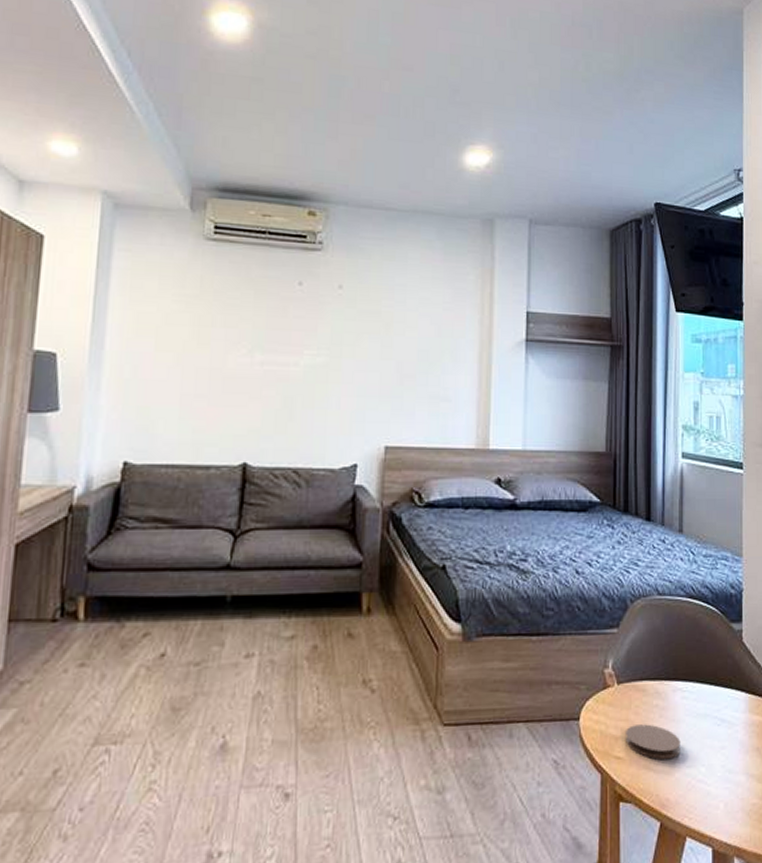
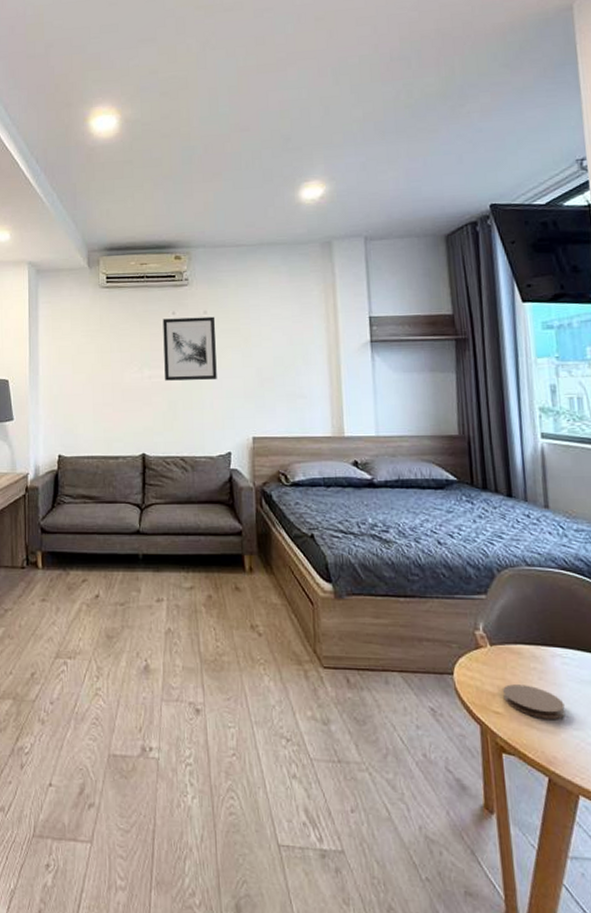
wall art: none [282,289,353,373] -> present [163,316,217,381]

